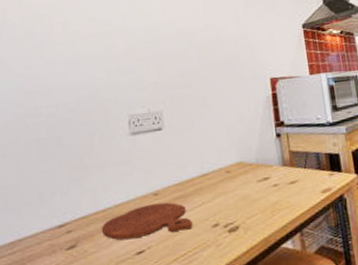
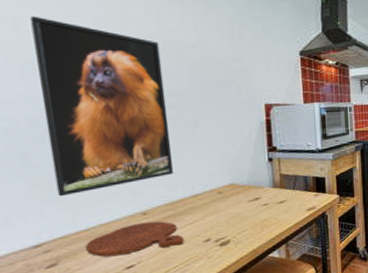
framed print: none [76,18,184,177] -> present [30,16,174,197]

